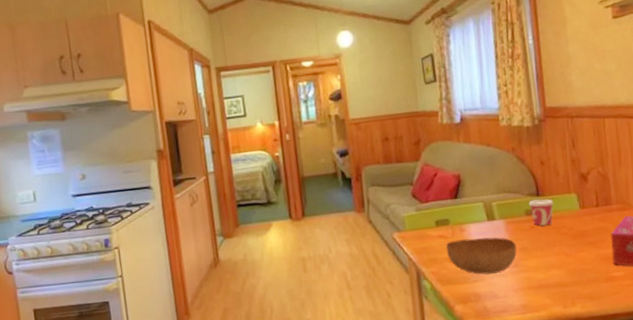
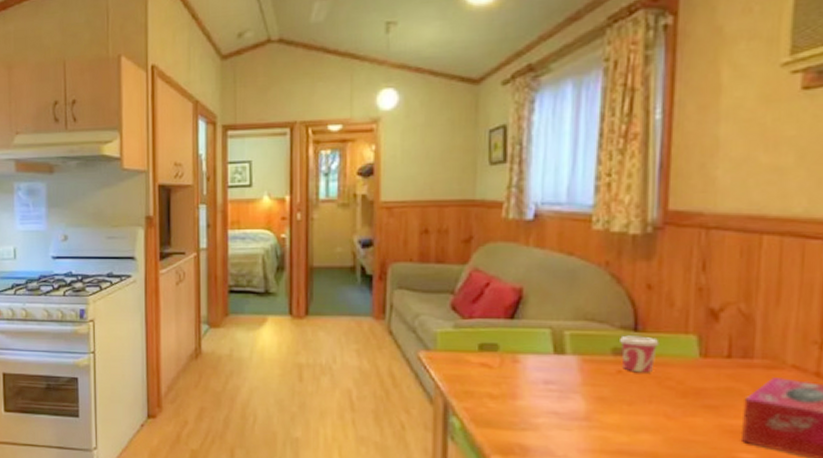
bowl: present [445,237,517,276] -> none [488,372,592,425]

